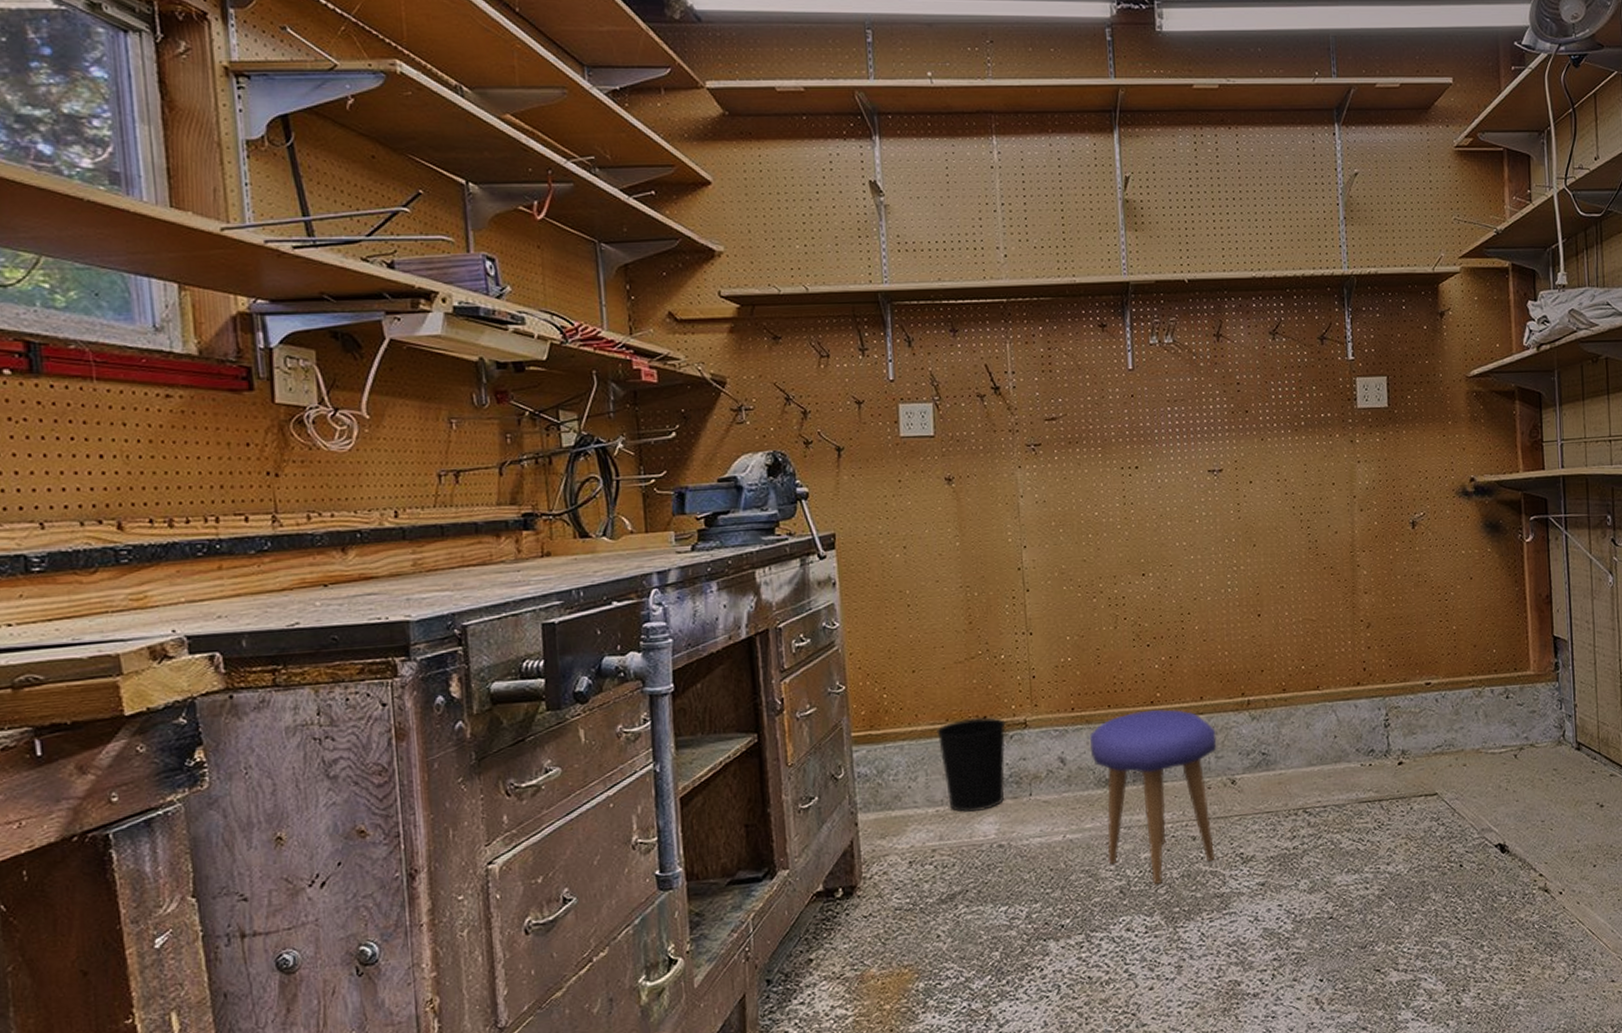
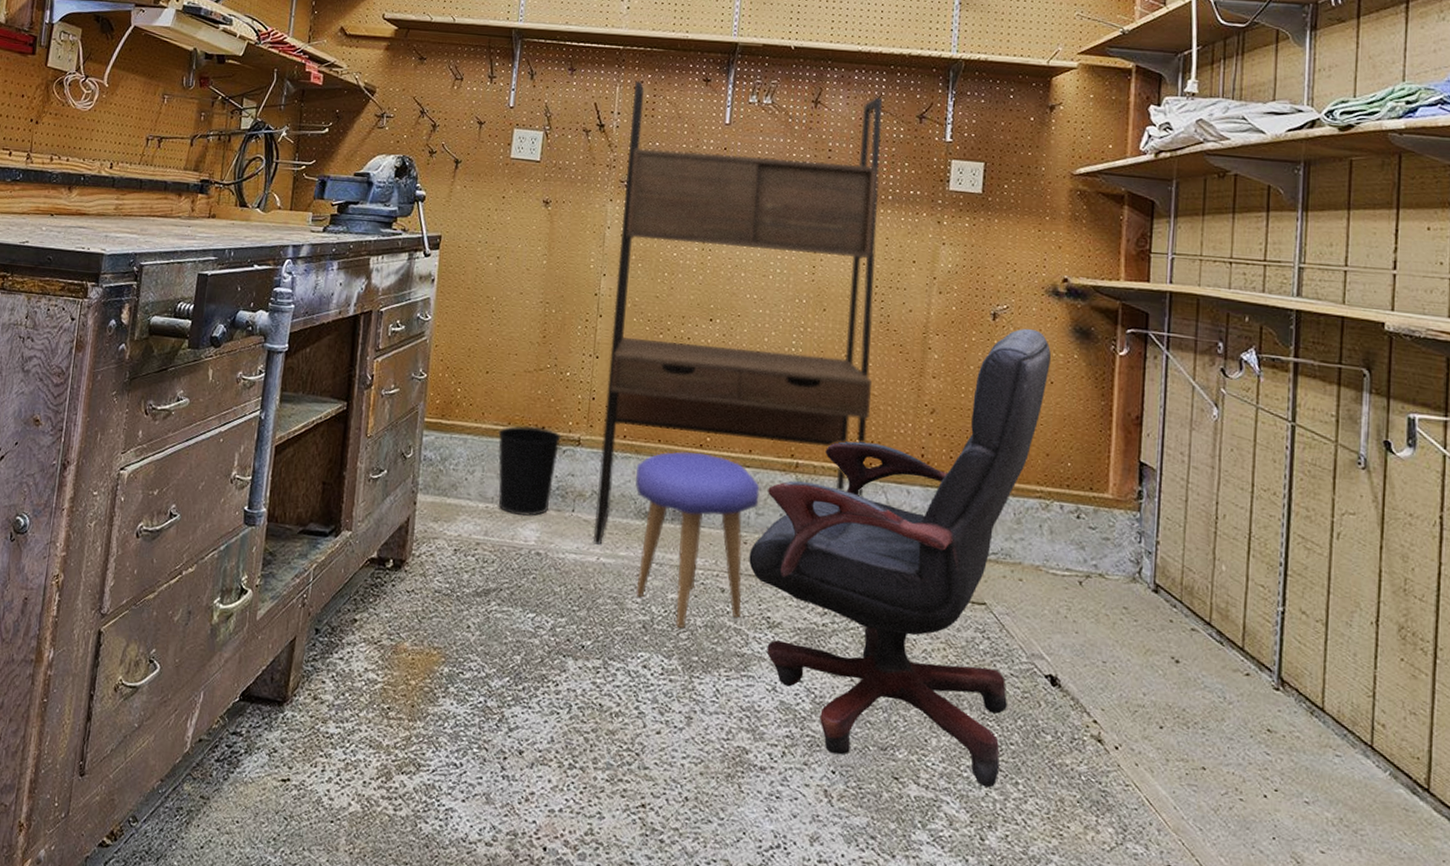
desk: none [1026,323,1315,823] -> present [592,80,883,545]
office chair: none [1215,530,1469,964] -> present [749,328,1052,788]

